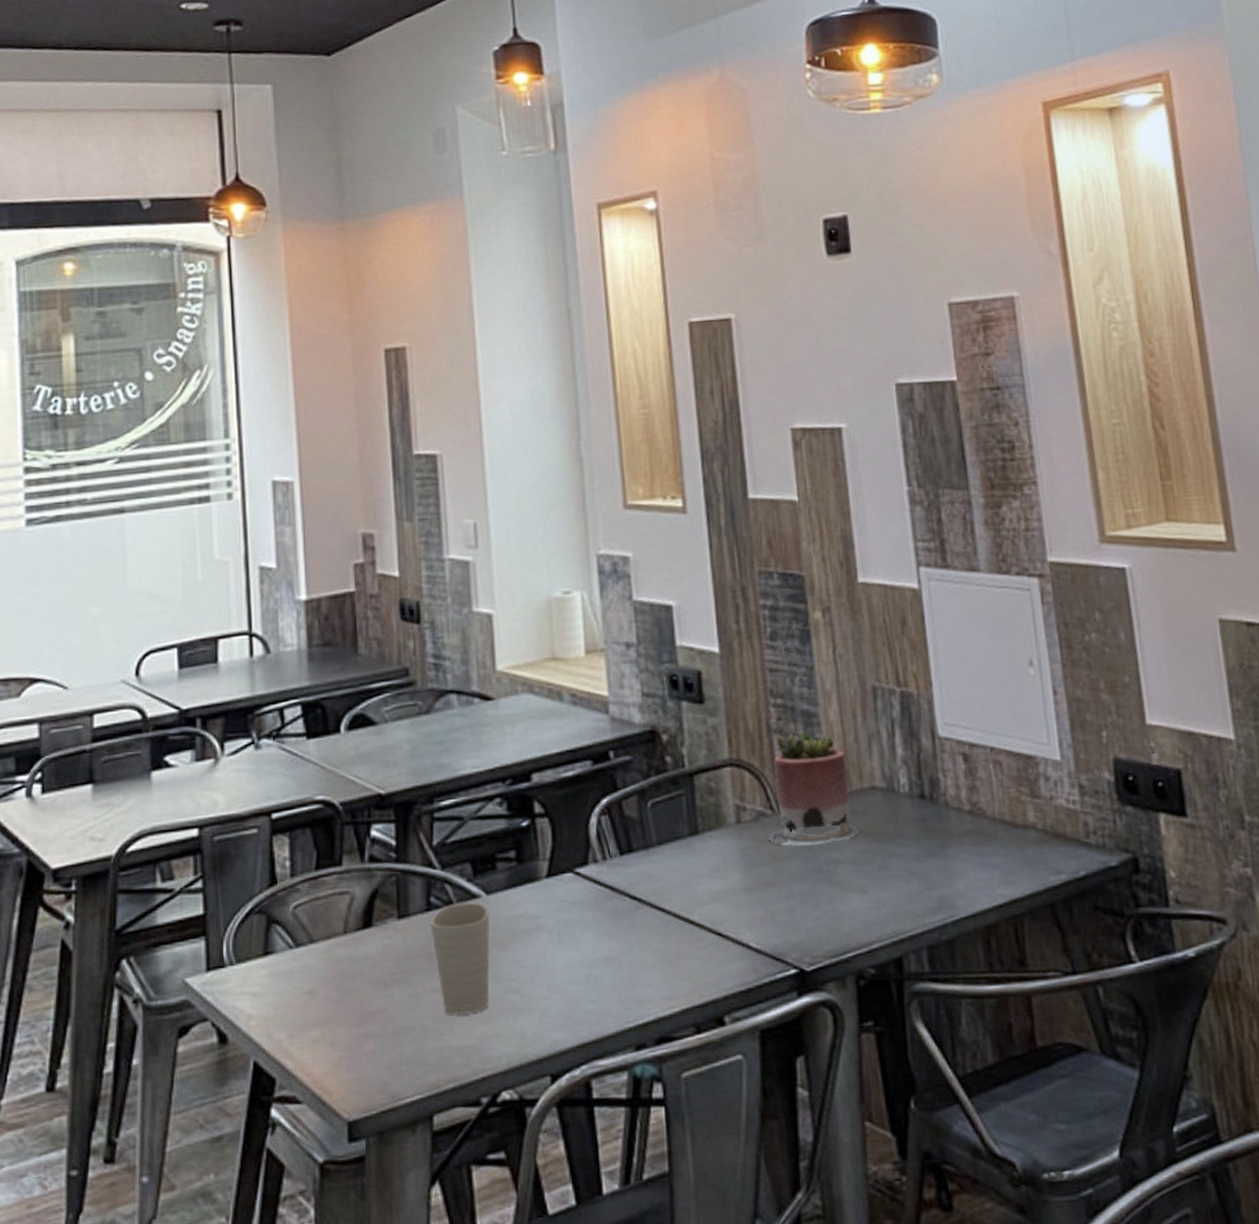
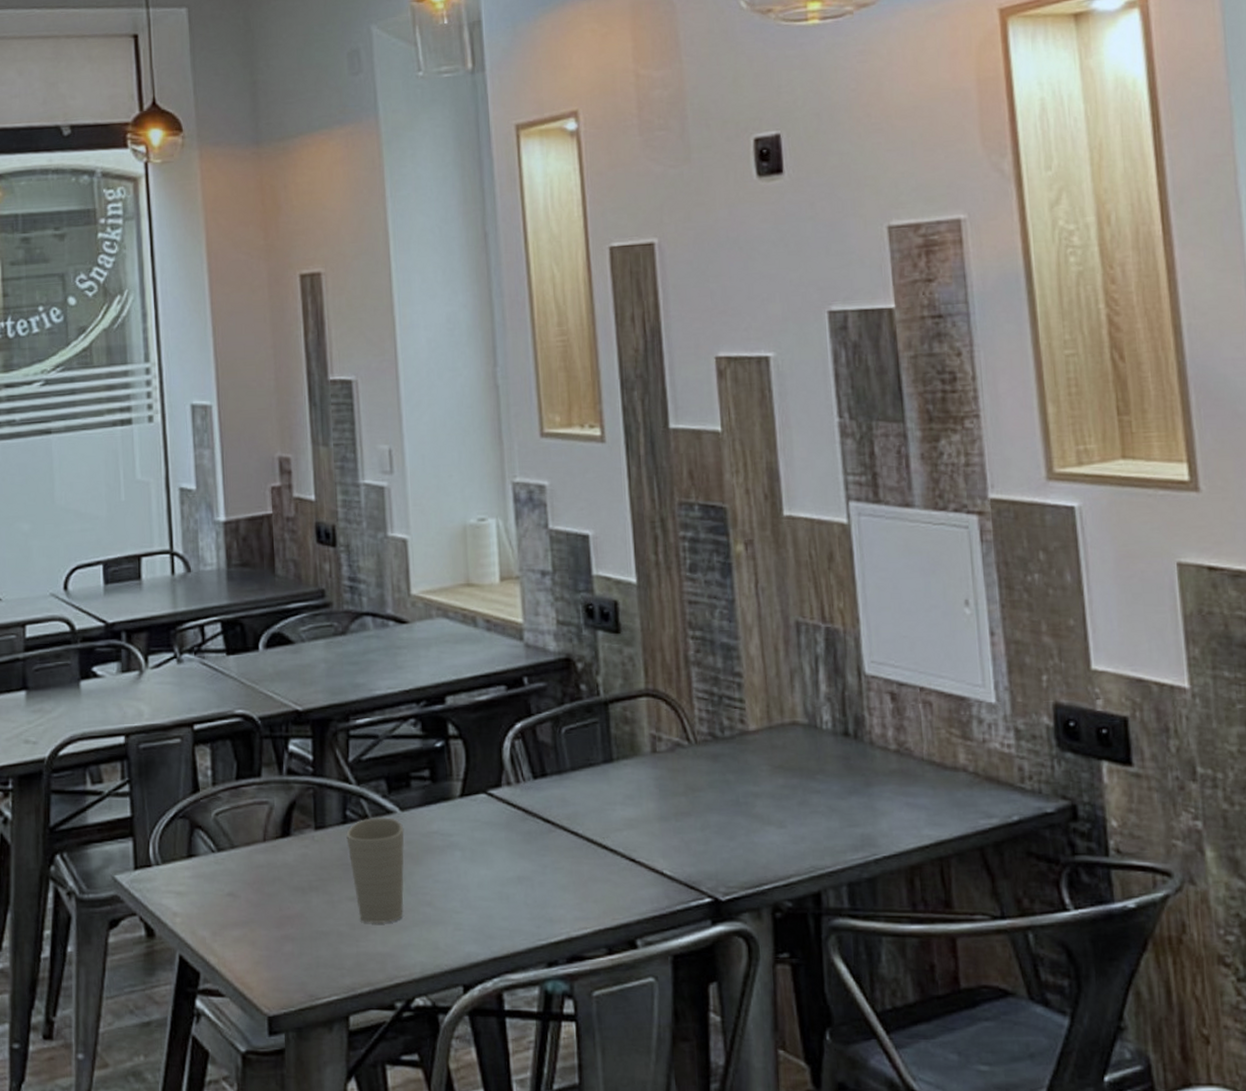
succulent planter: present [767,730,860,846] -> none [683,663,779,777]

